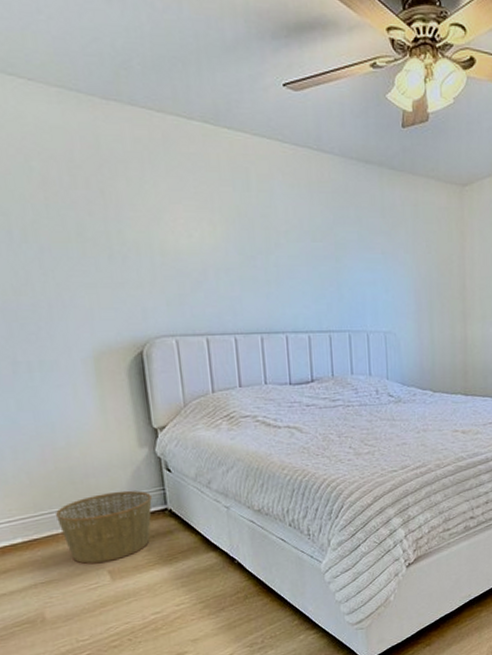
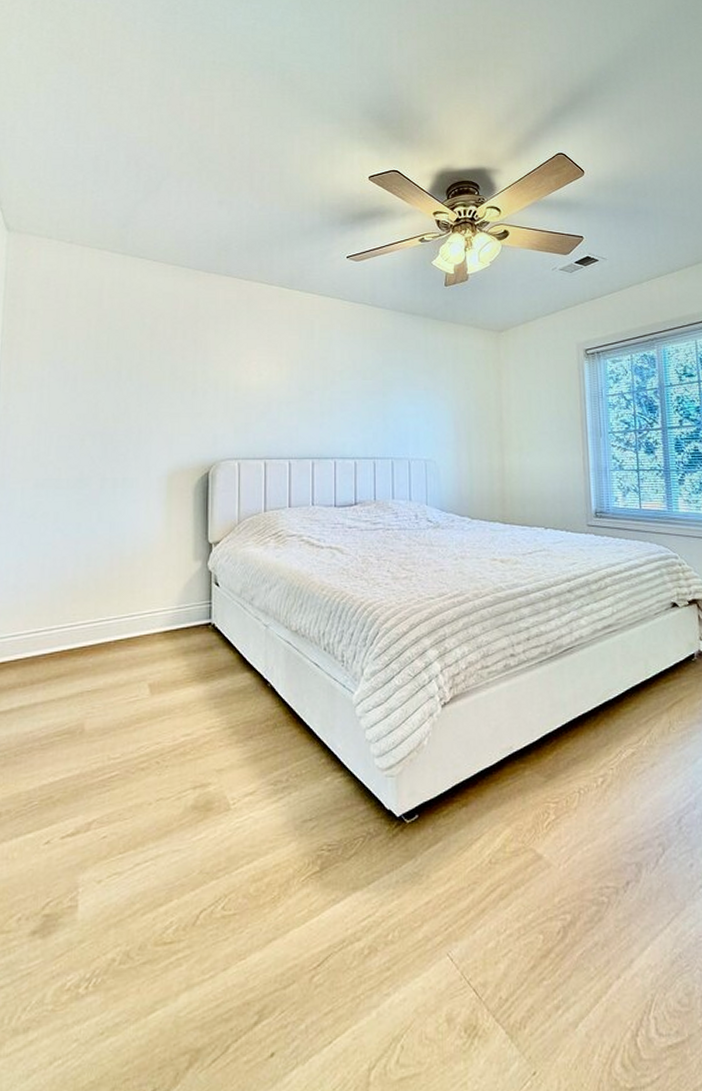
basket: present [55,490,152,565] -> none [111,602,198,676]

